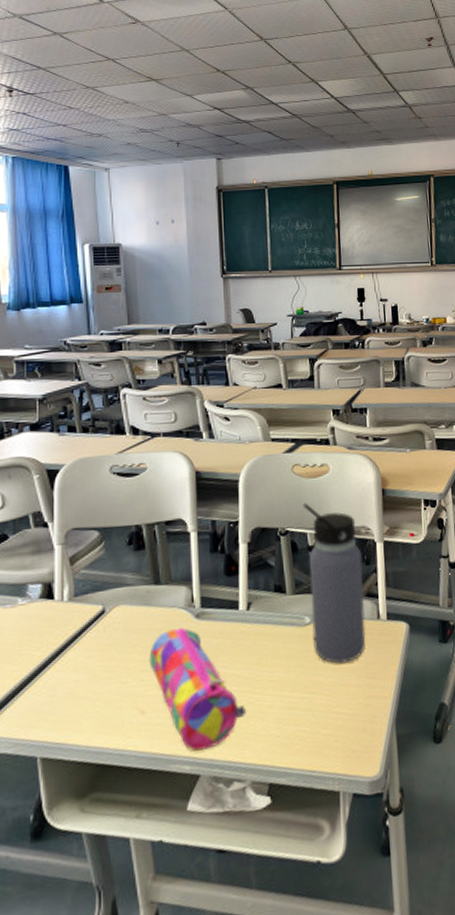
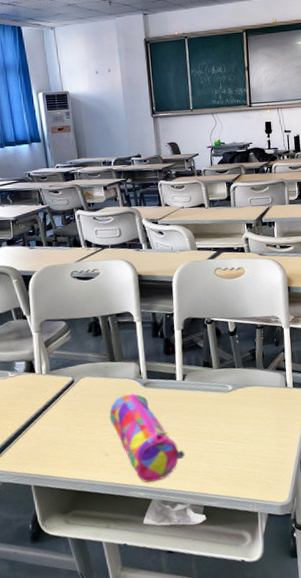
water bottle: present [303,502,366,664] -> none [224,298,277,420]

